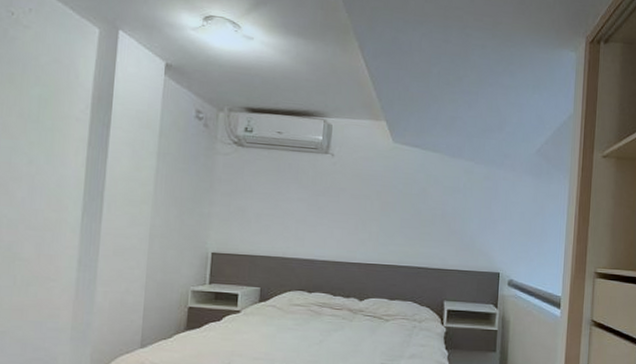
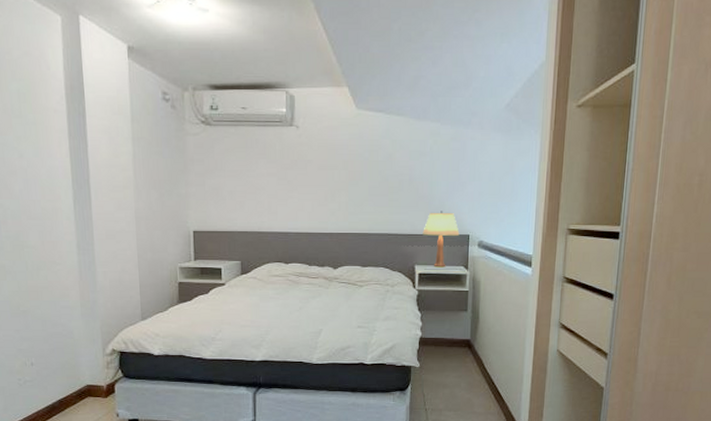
table lamp: none [453,247,490,305] -> present [423,211,460,268]

